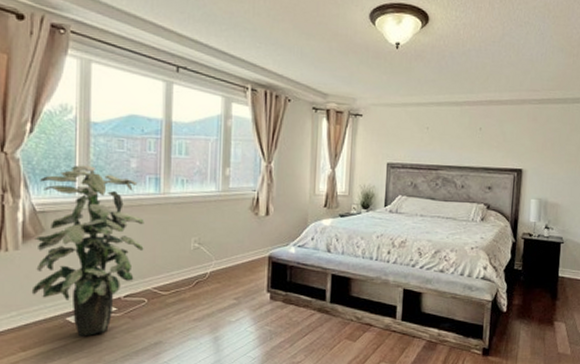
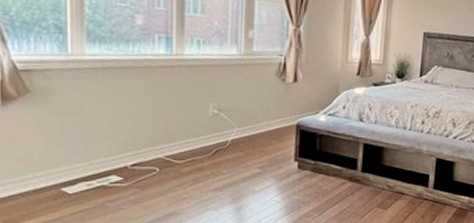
indoor plant: present [31,165,144,337] -> none [15,18,154,208]

